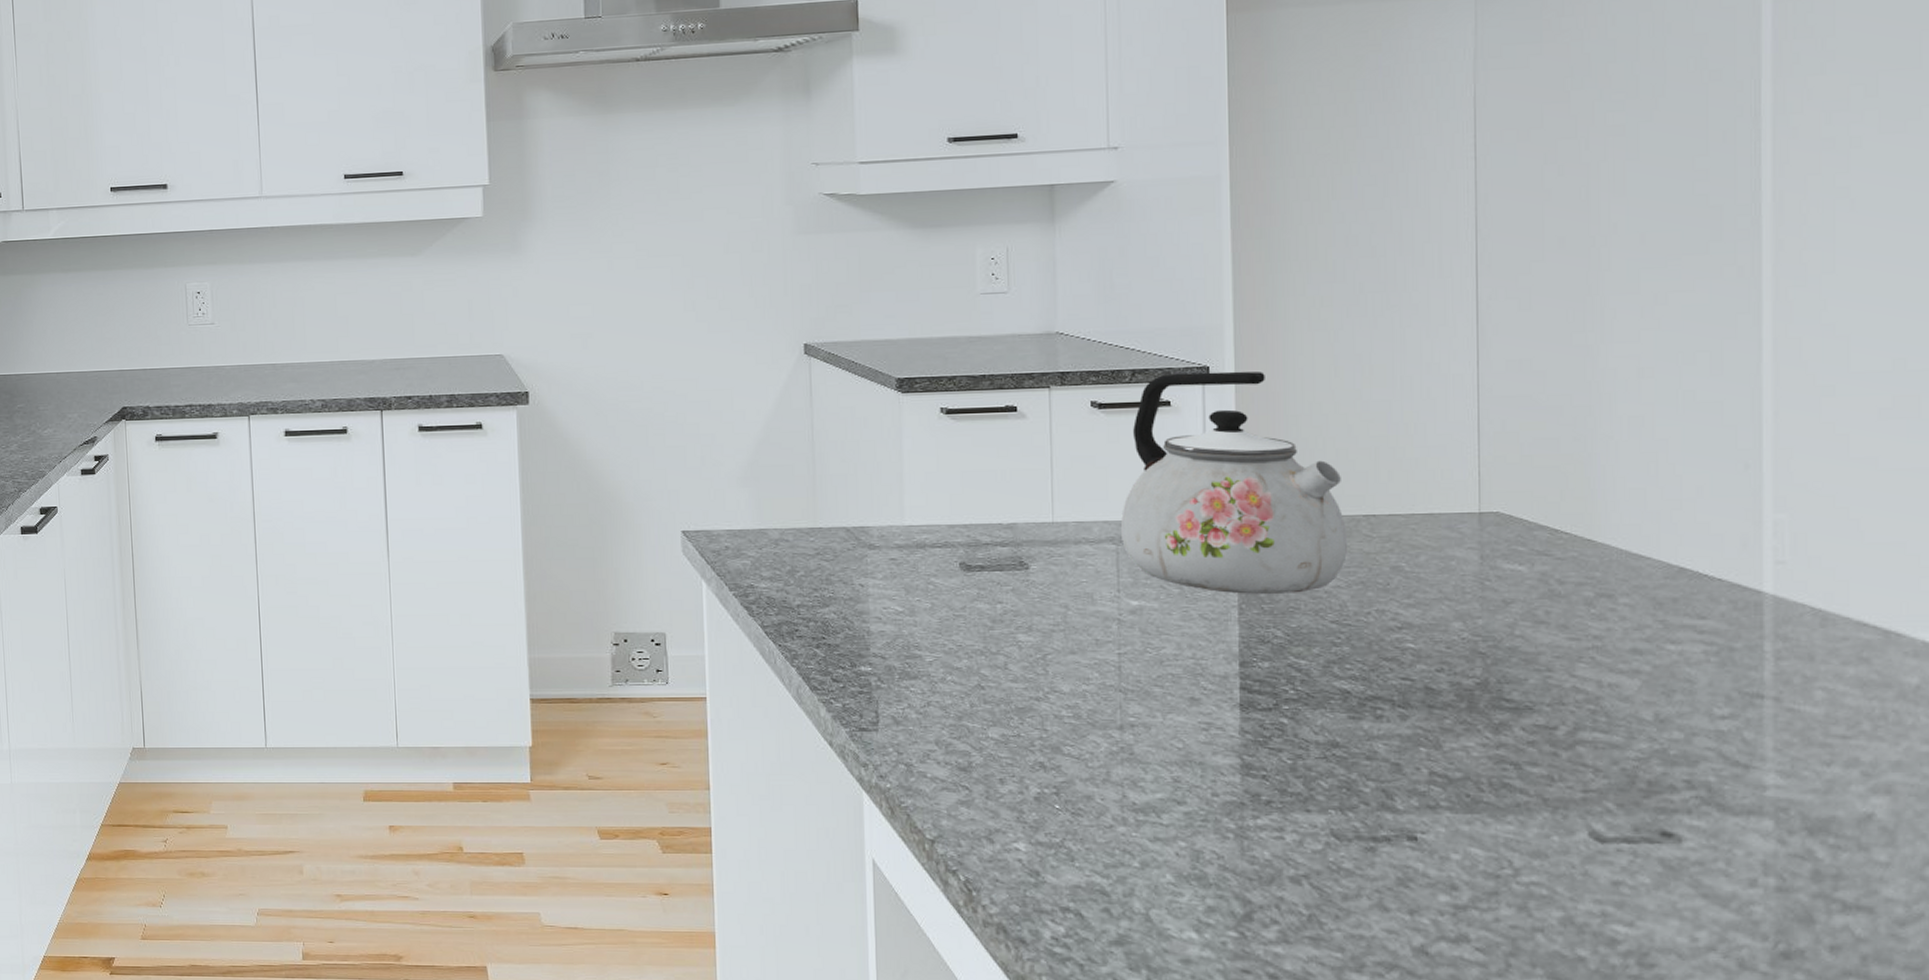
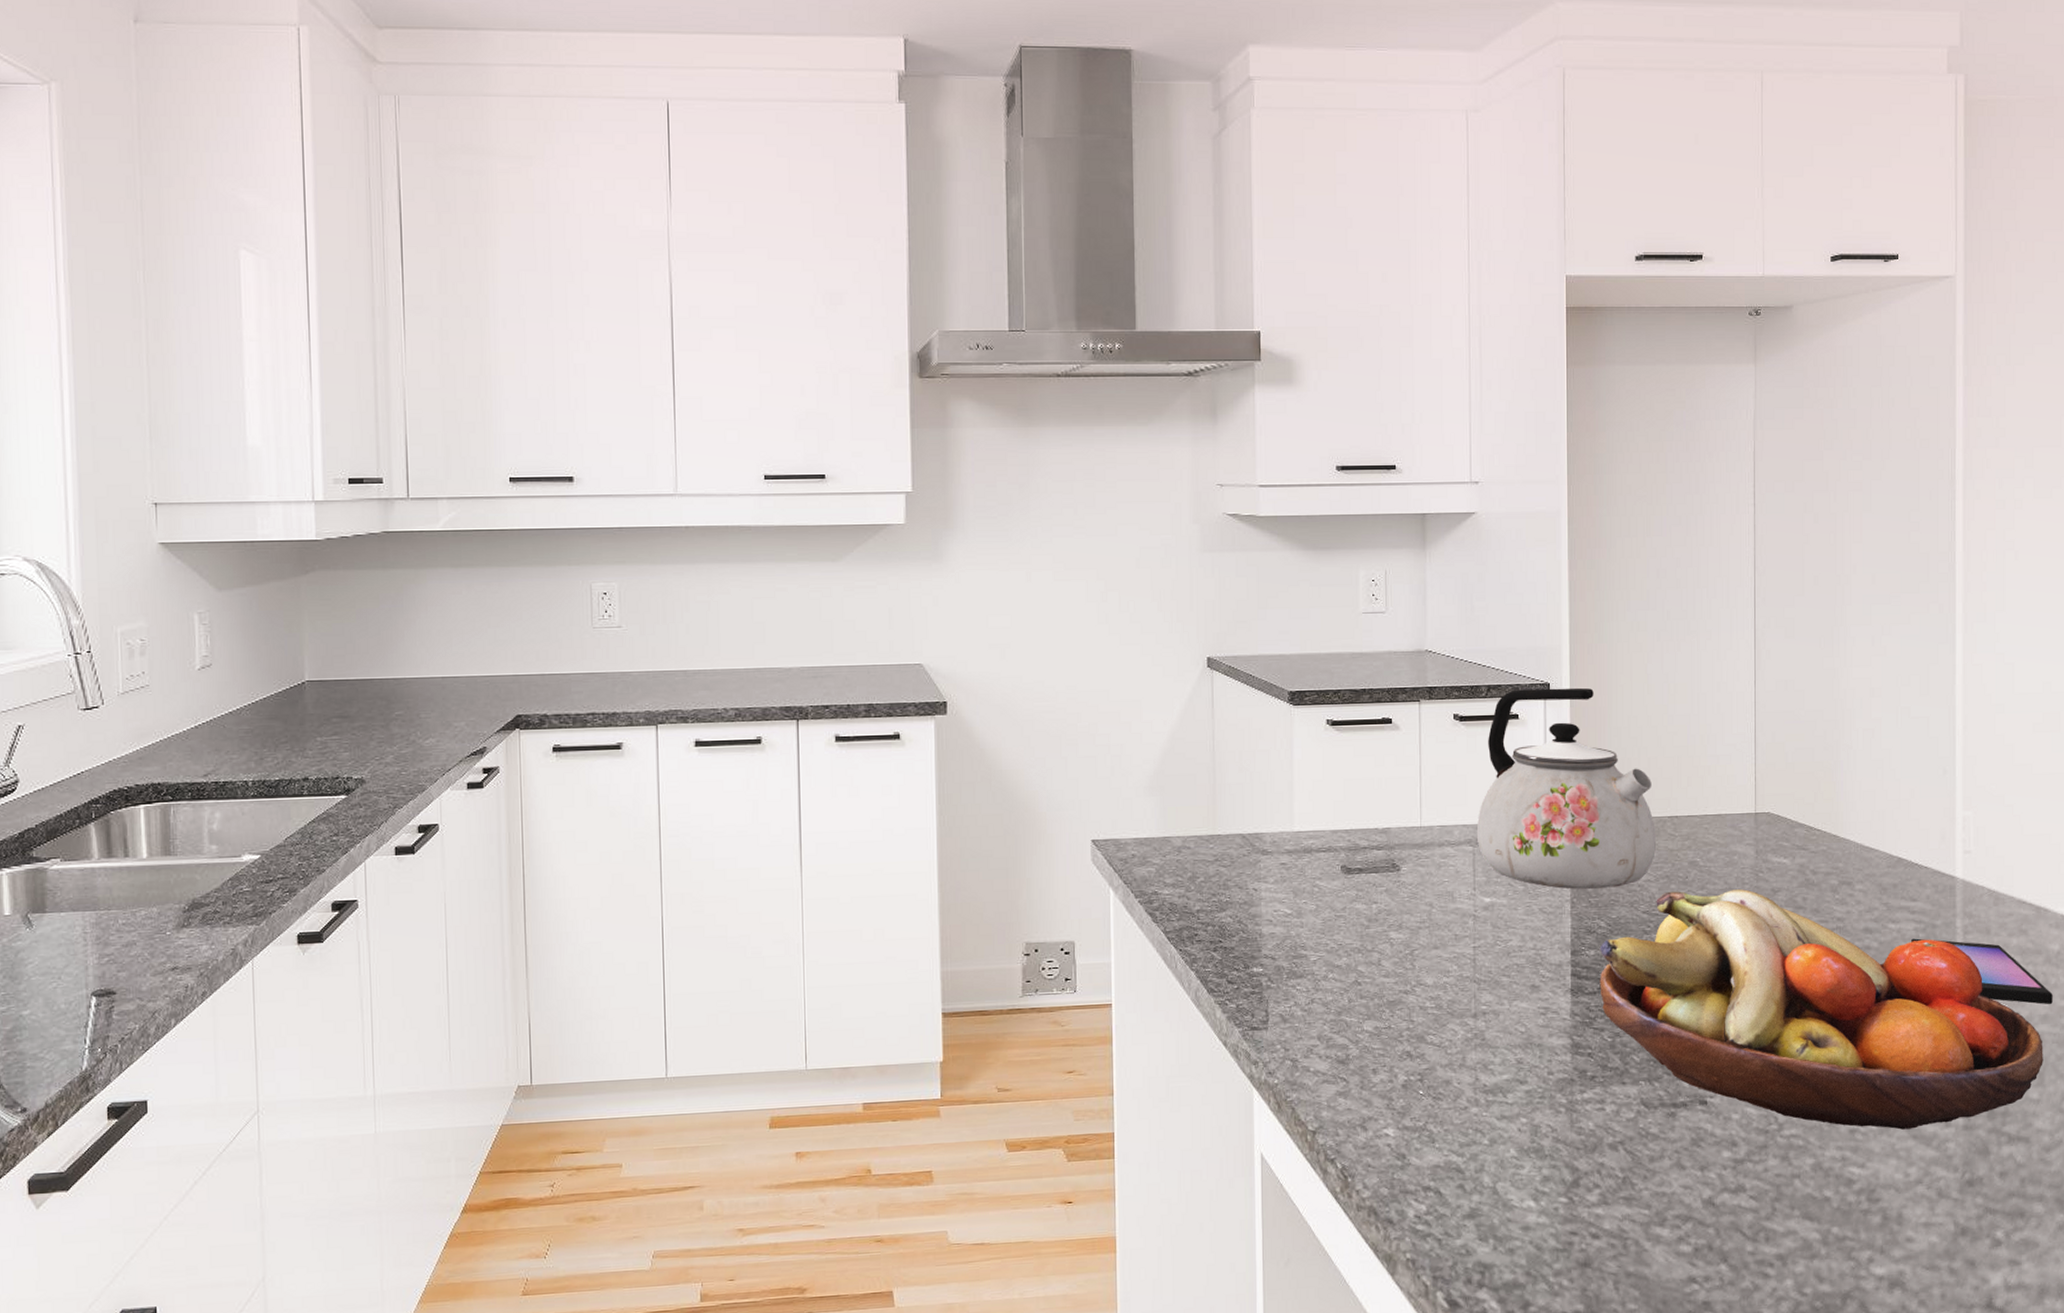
fruit bowl: none [1275,599,1895,886] -> present [1599,889,2043,1130]
smartphone: none [1699,663,1909,750] -> present [1911,938,2053,1005]

